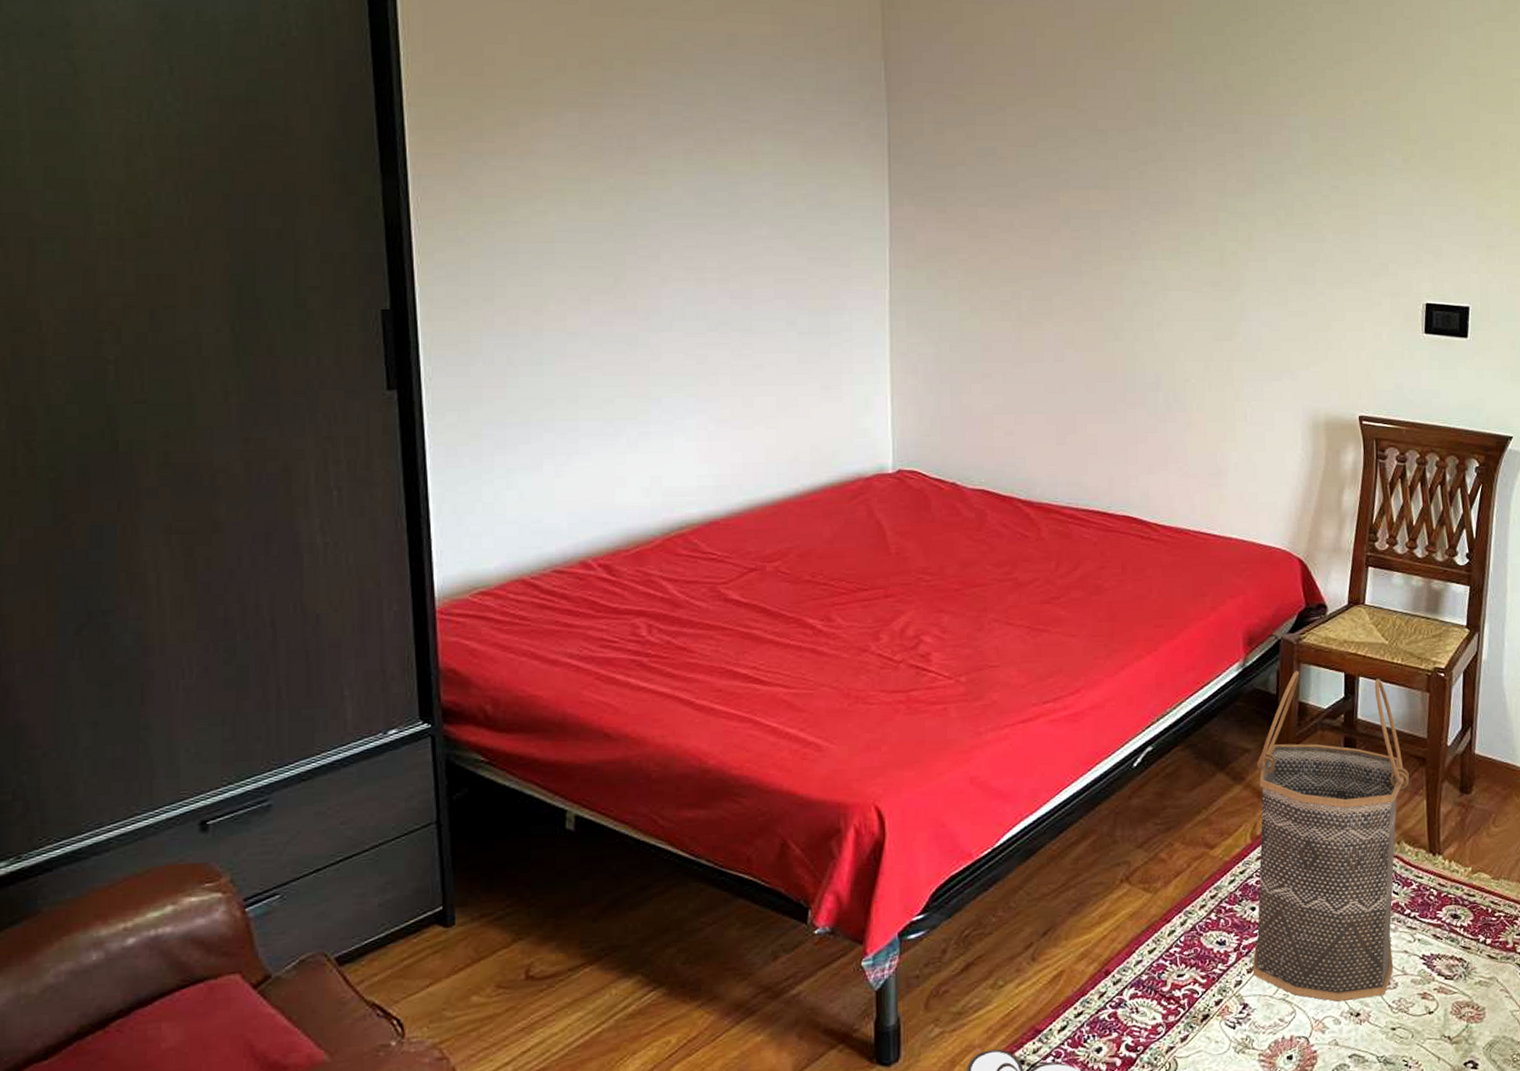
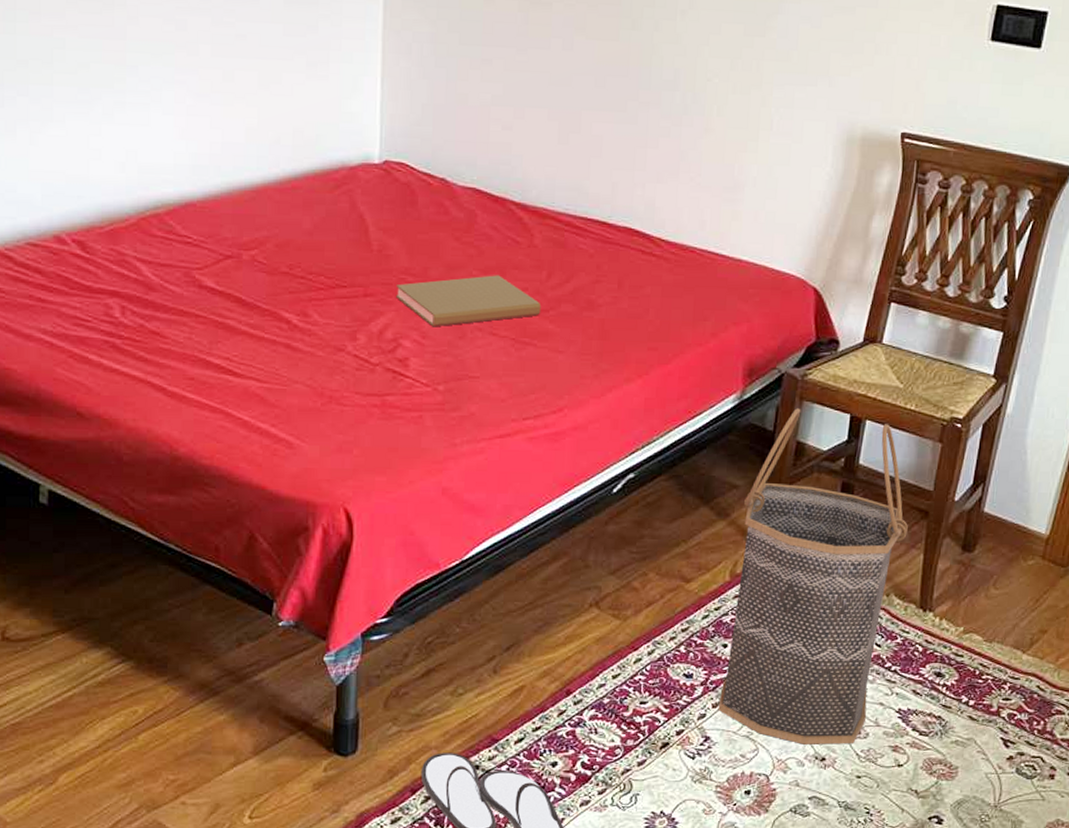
book: none [914,568,1053,622] -> present [395,275,542,327]

